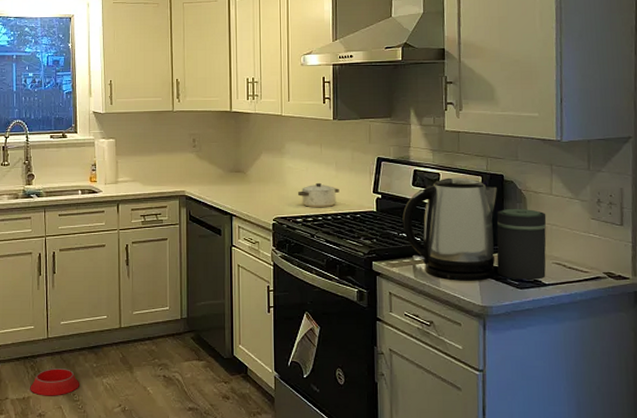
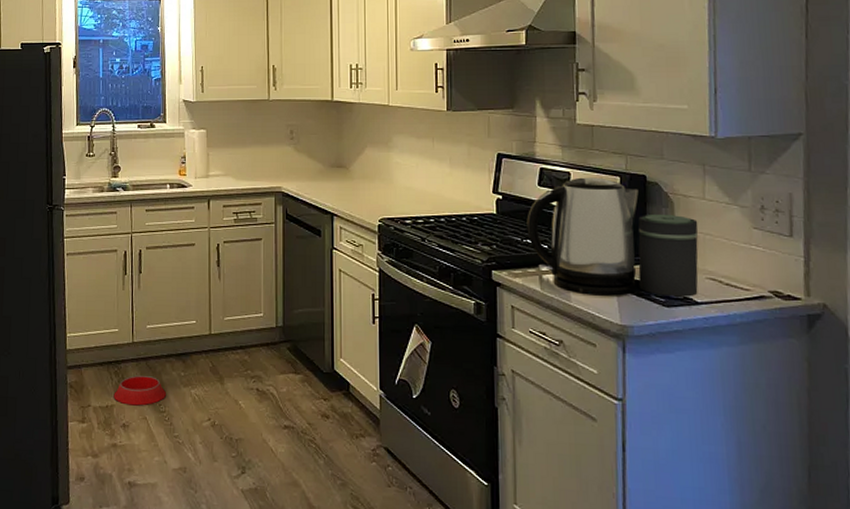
cooking pot: present [297,182,339,208] -> none [406,180,454,209]

